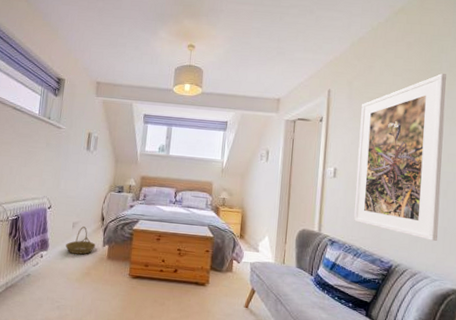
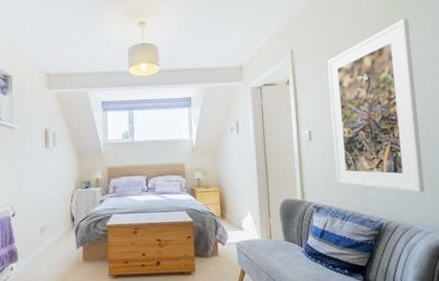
basket: present [66,226,96,255] -> none [37,230,69,261]

